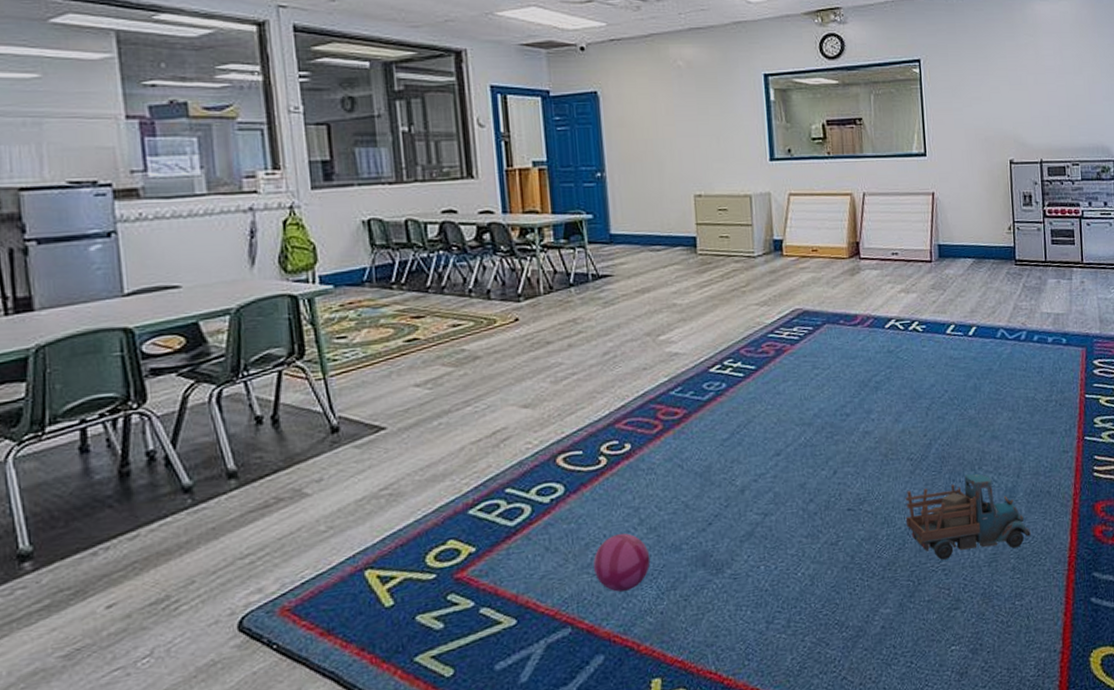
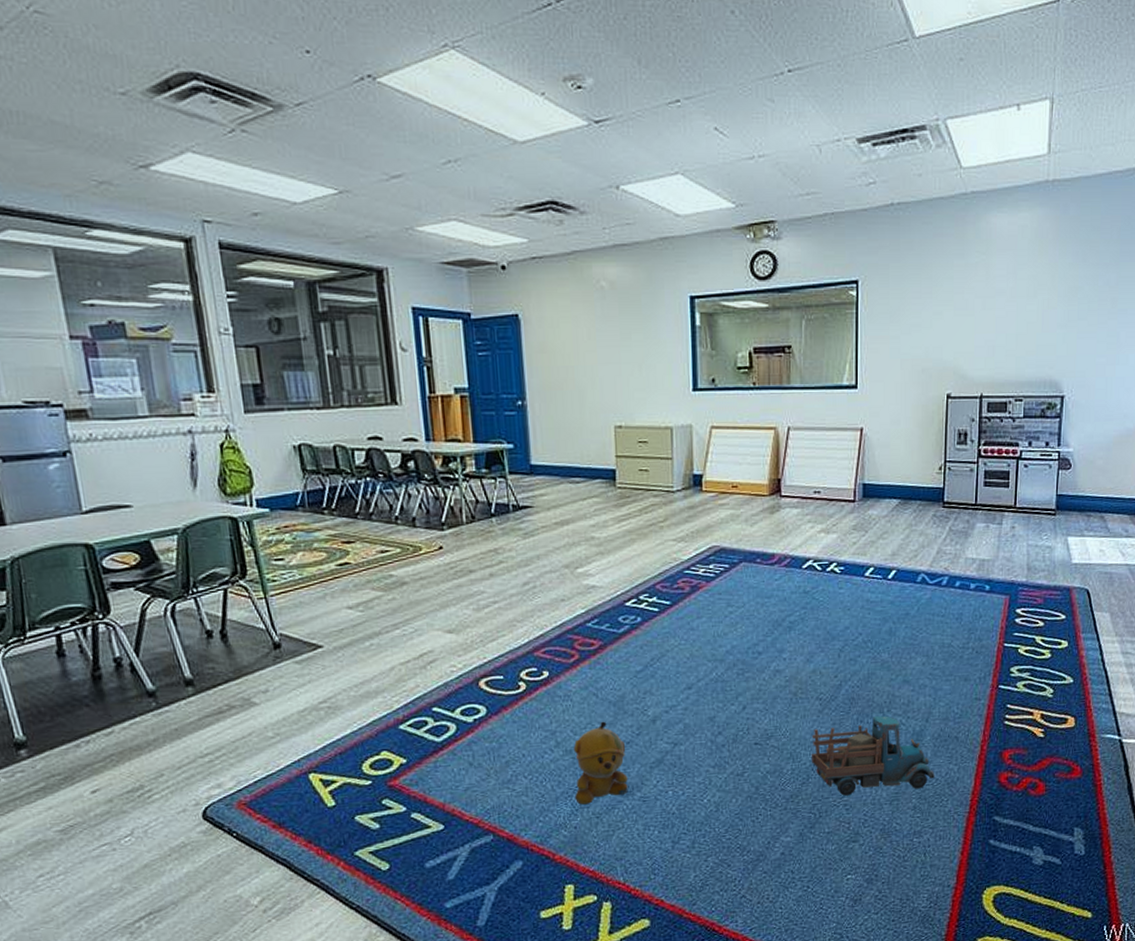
toy ball: present [593,533,651,592] -> none [512,753,566,806]
stuffed bear: none [658,494,718,587] -> present [573,721,628,805]

